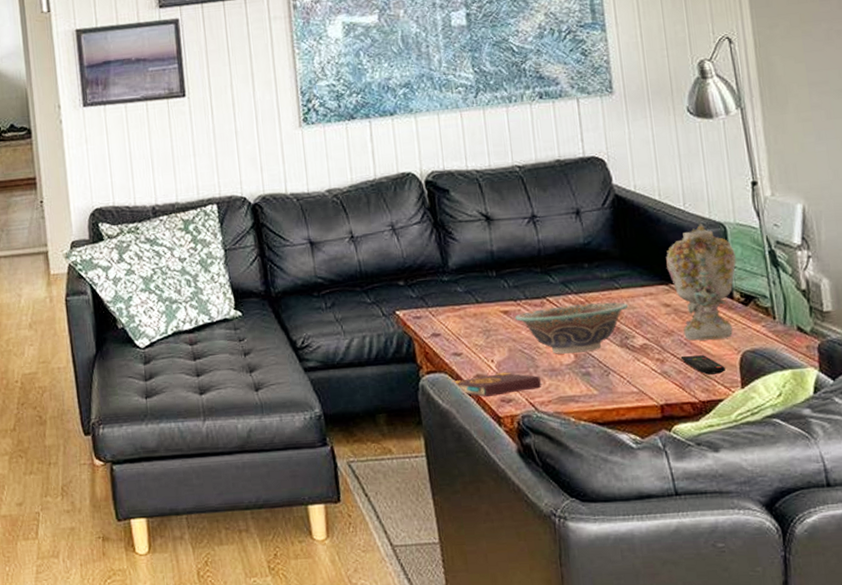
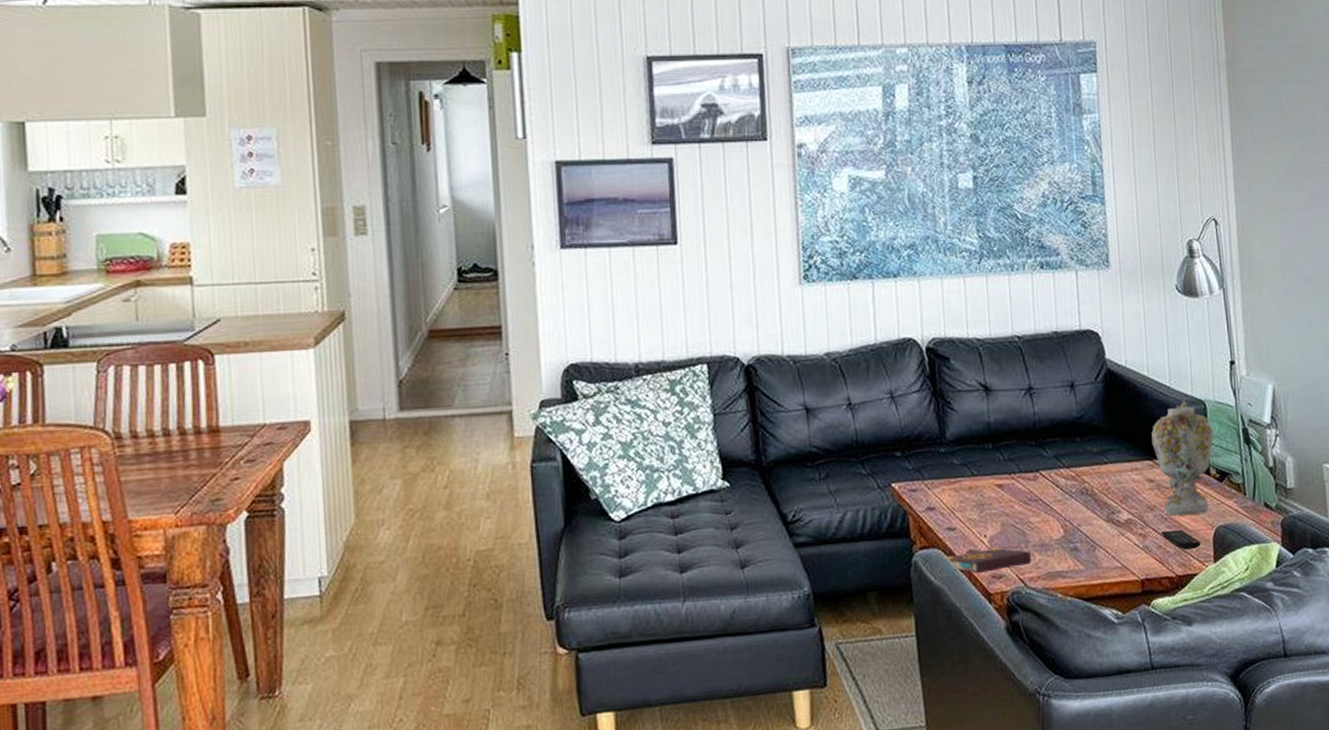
decorative bowl: present [514,302,629,354] -> none [1008,477,1116,529]

